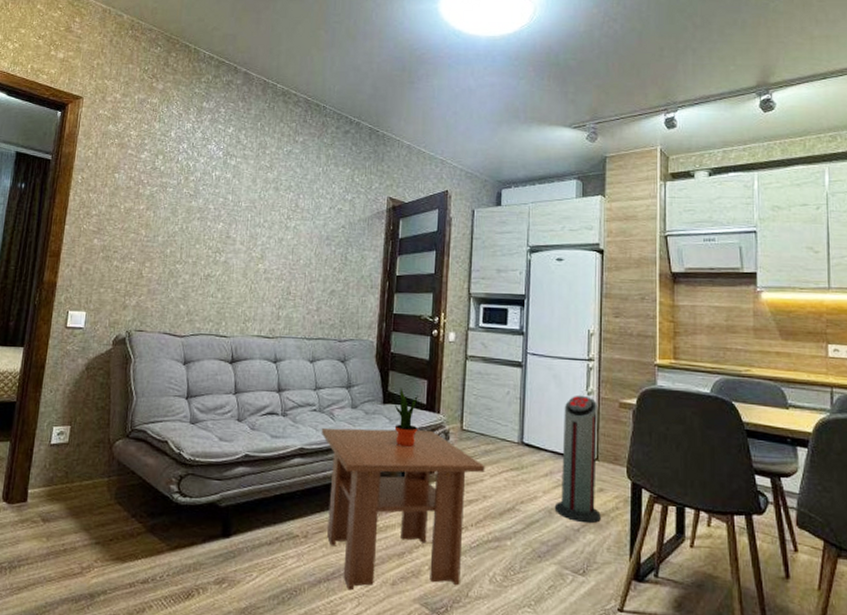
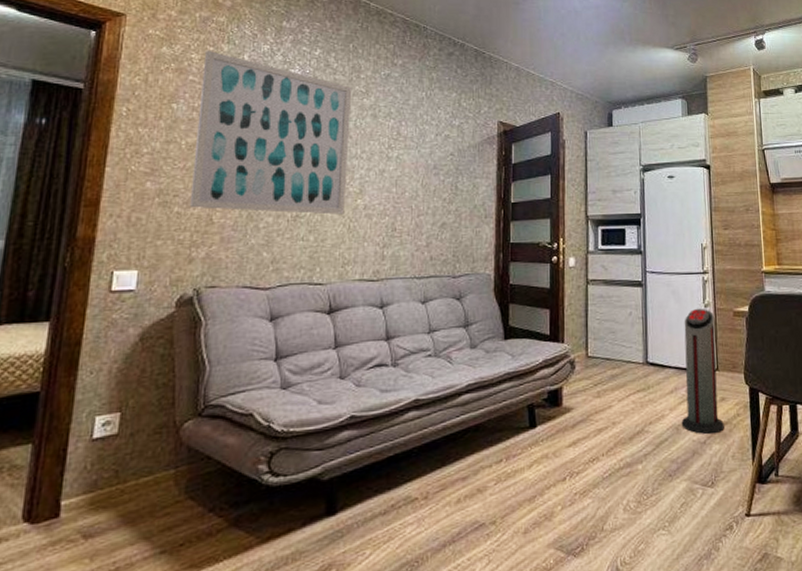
wall art: none [125,127,258,276] -> present [189,50,351,215]
coffee table: present [321,427,485,591] -> none [438,362,613,549]
potted plant: present [394,387,418,447] -> none [517,320,543,382]

